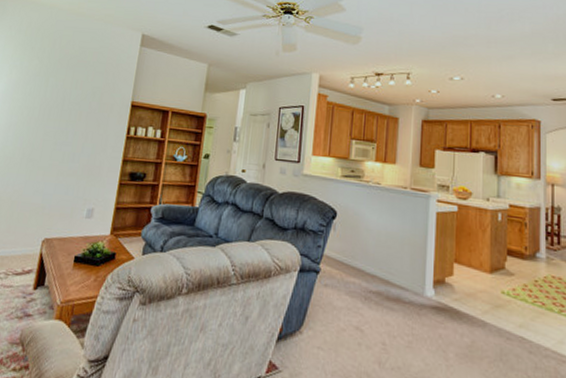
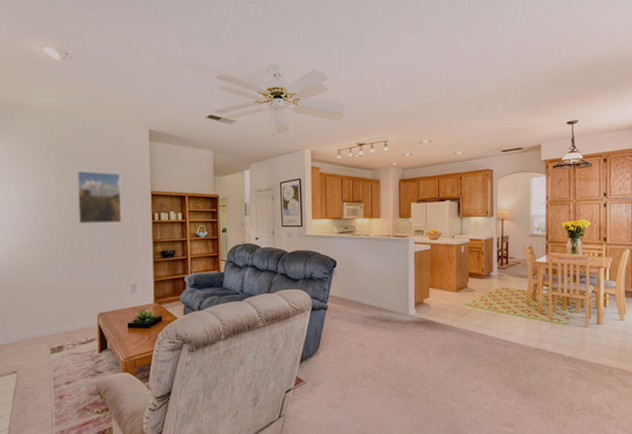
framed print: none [45,69,102,133] -> present [76,170,122,223]

